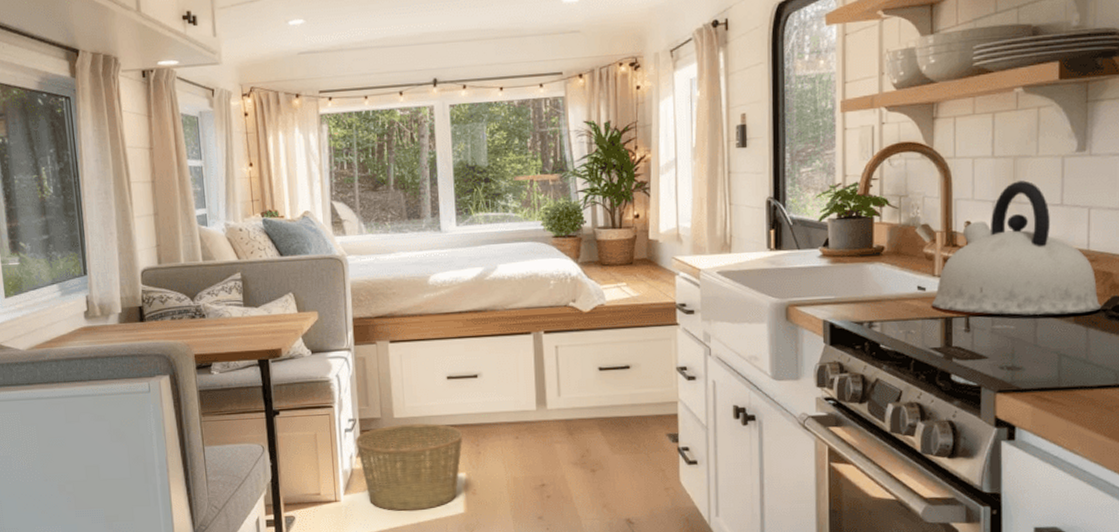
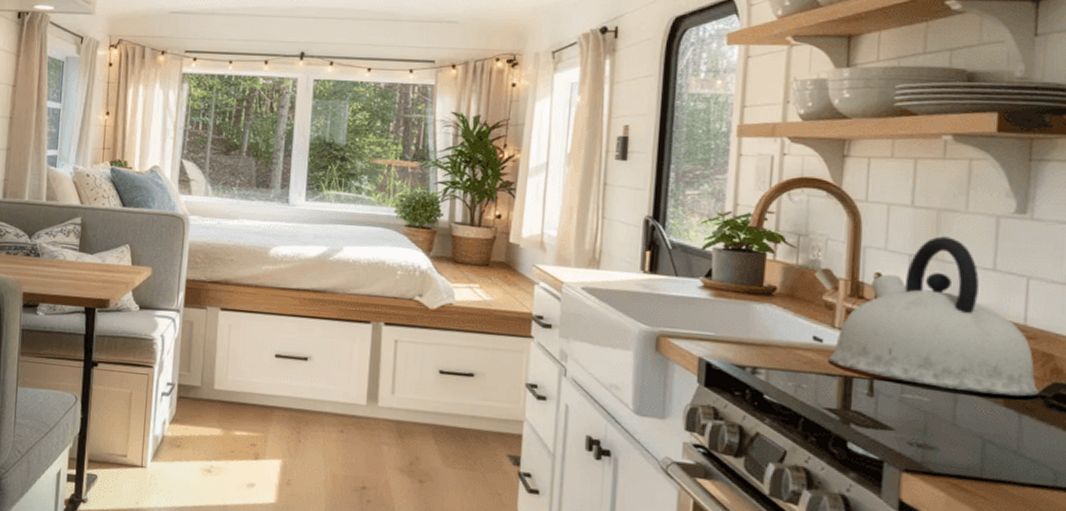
basket: present [355,422,463,511] -> none [170,396,285,493]

